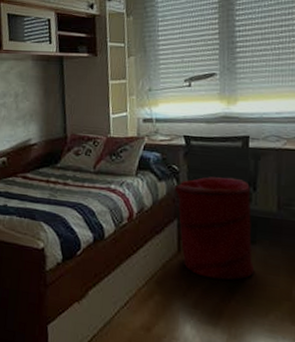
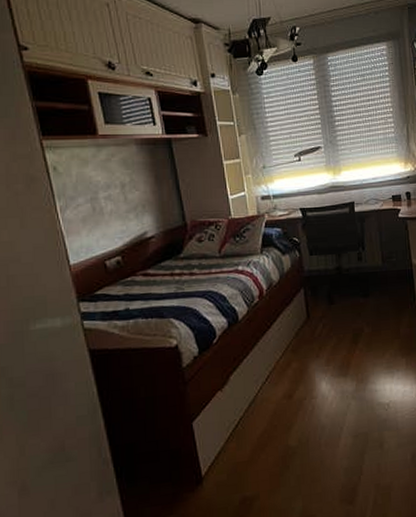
laundry hamper: present [174,176,255,281] -> none [297,241,371,336]

